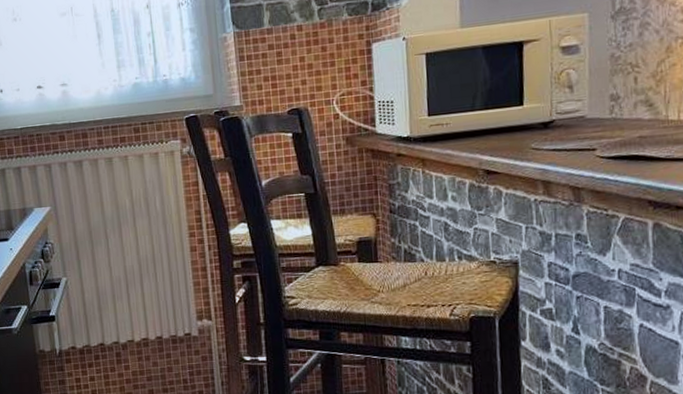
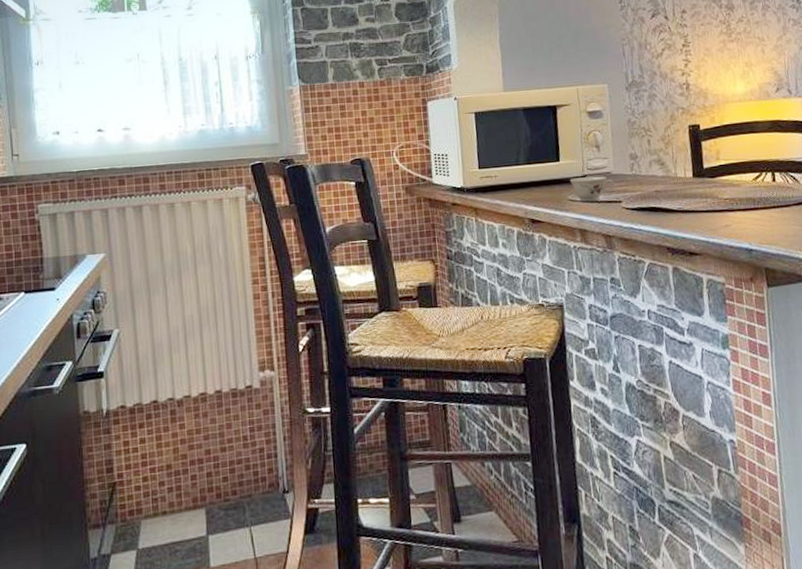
teacup: none [533,121,589,151] -> present [569,176,615,202]

